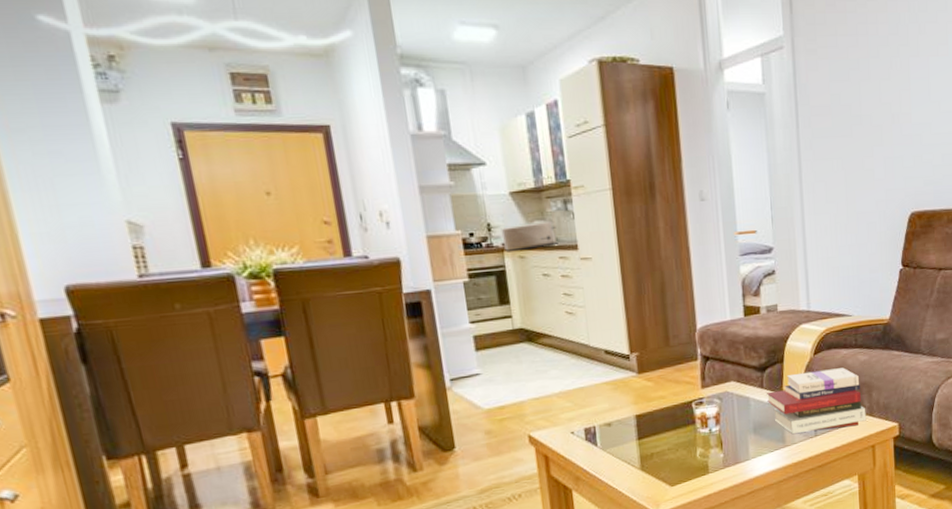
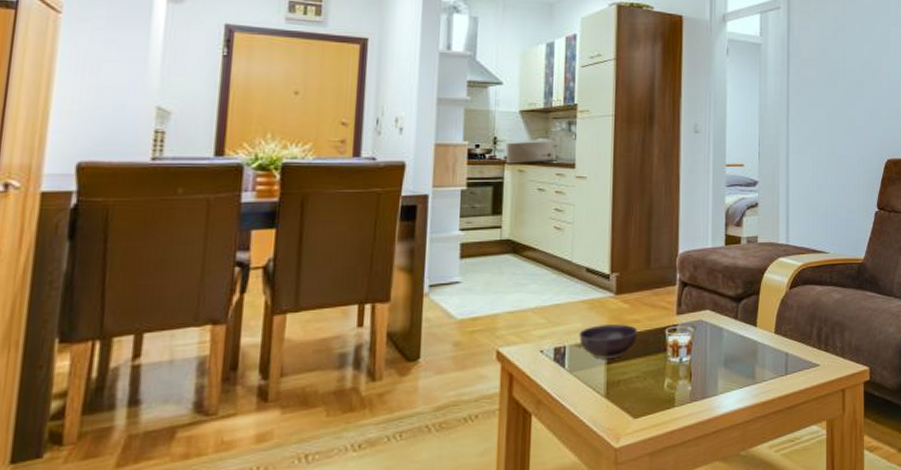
bowl: none [606,401,665,435] -> present [579,324,638,359]
books: present [766,367,866,434] -> none [739,304,838,370]

